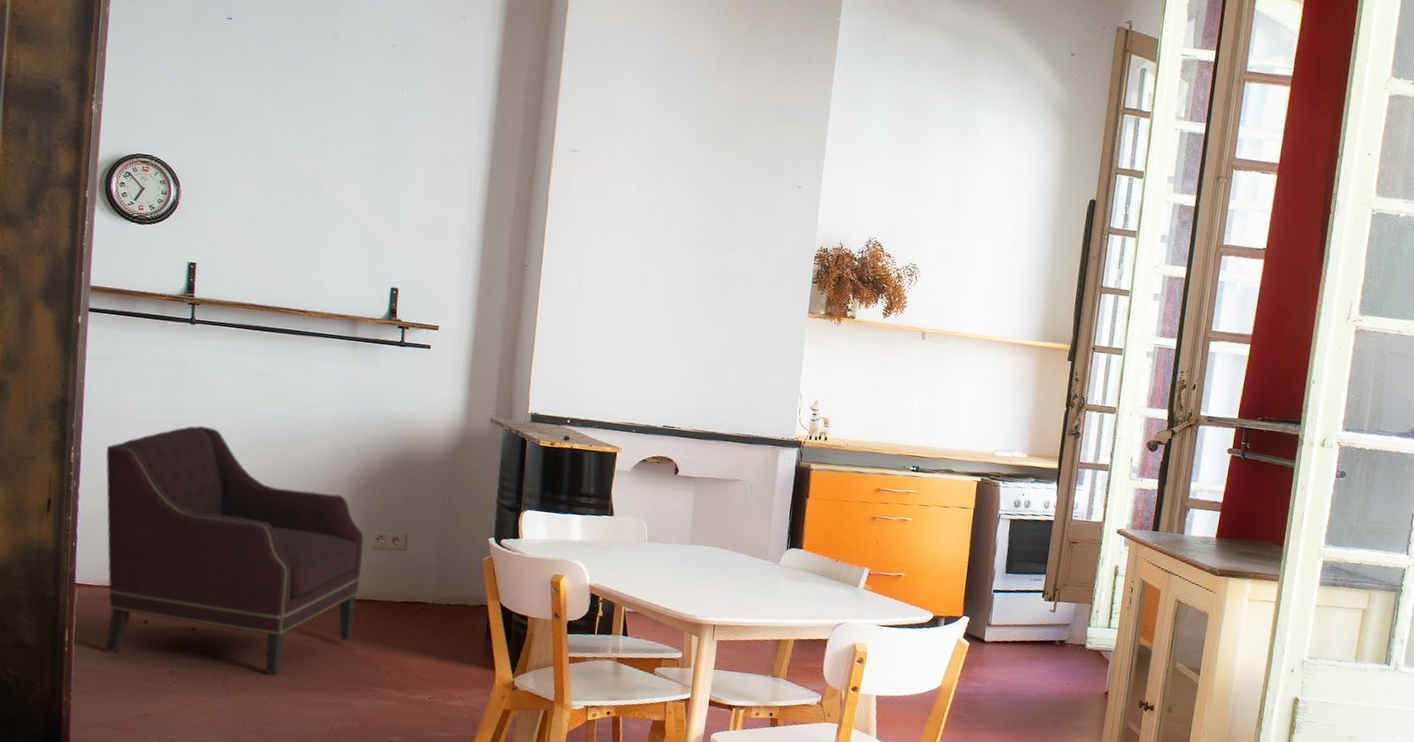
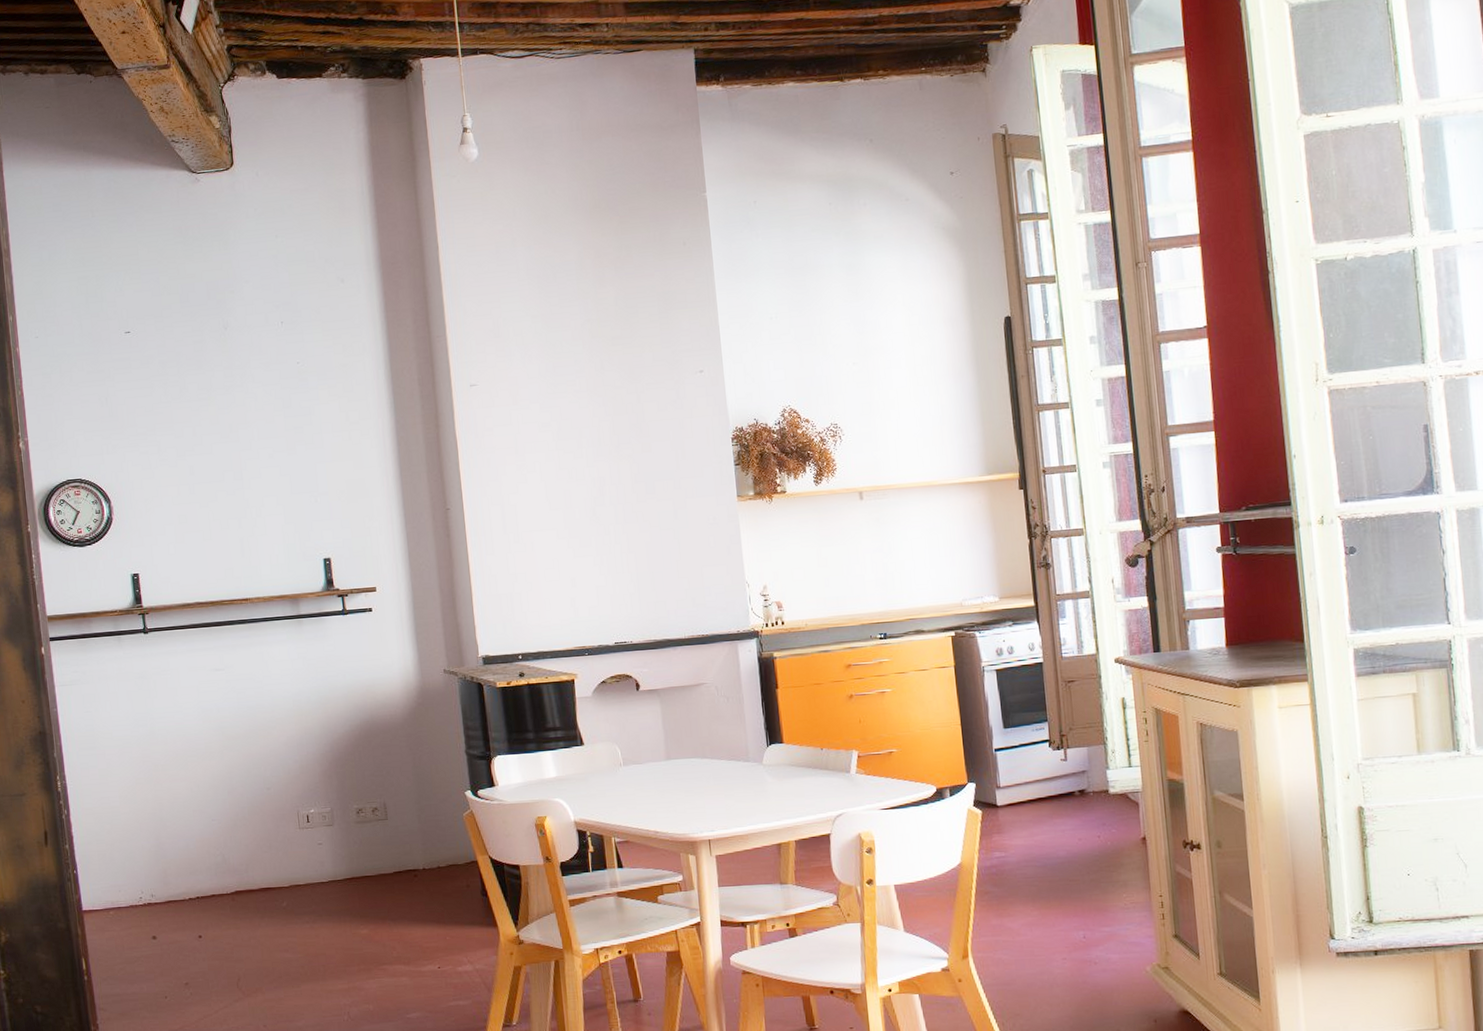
armchair: present [103,425,364,676] -> none [88,732,352,975]

